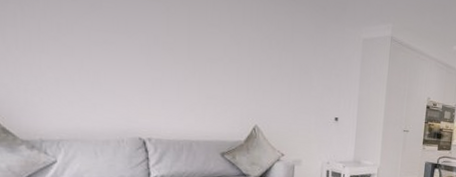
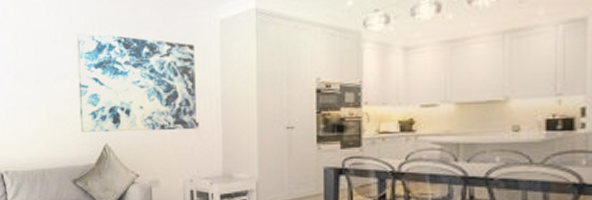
wall art: none [231,20,341,123] -> present [77,31,197,133]

